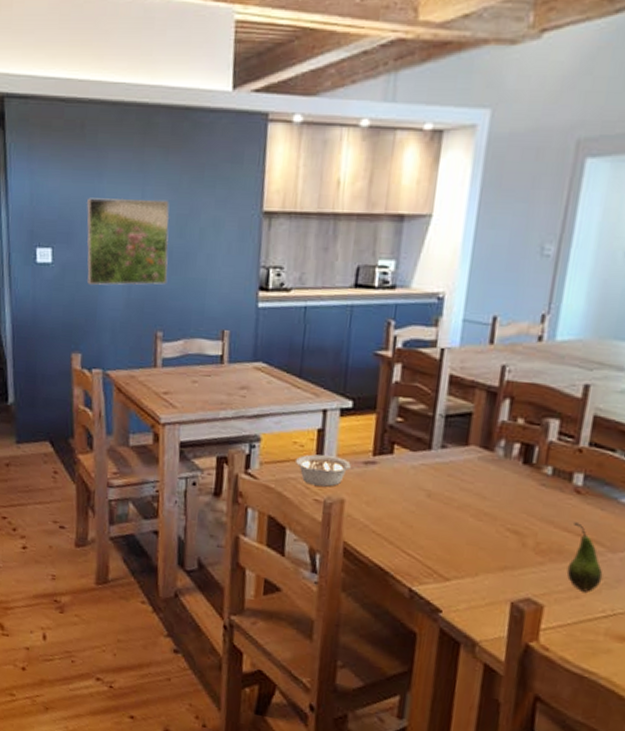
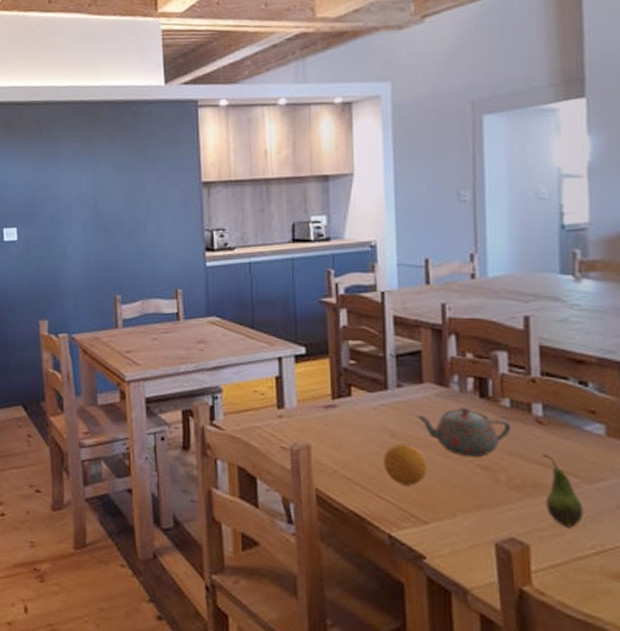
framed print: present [86,198,170,286] -> none [45,179,122,257]
legume: present [295,454,359,487] -> none [257,402,320,433]
fruit: none [415,503,458,545] -> present [383,443,427,486]
teapot: none [455,471,550,521] -> present [416,406,512,457]

